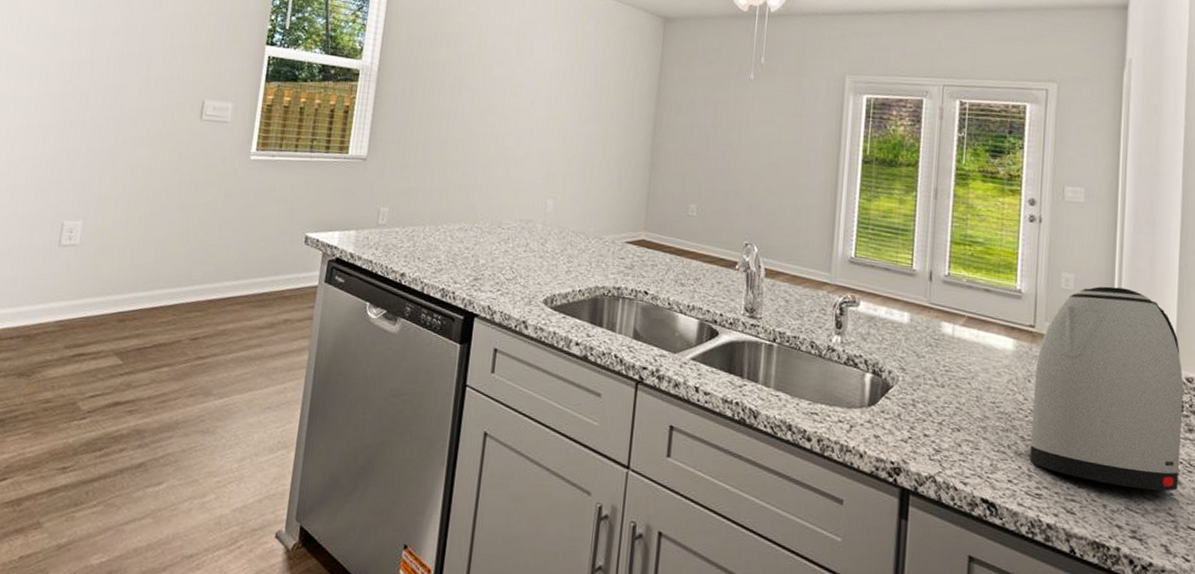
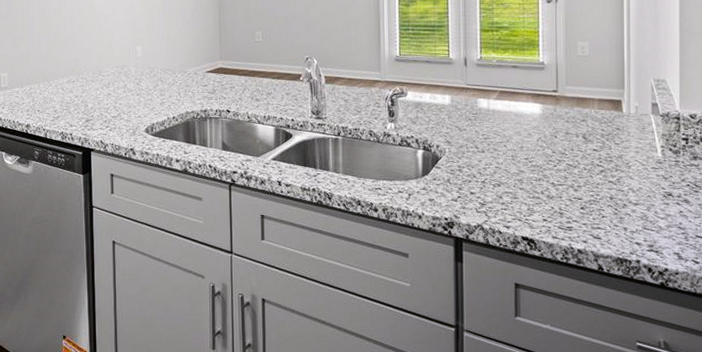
kettle: present [1029,286,1184,492] -> none [559,47,688,212]

